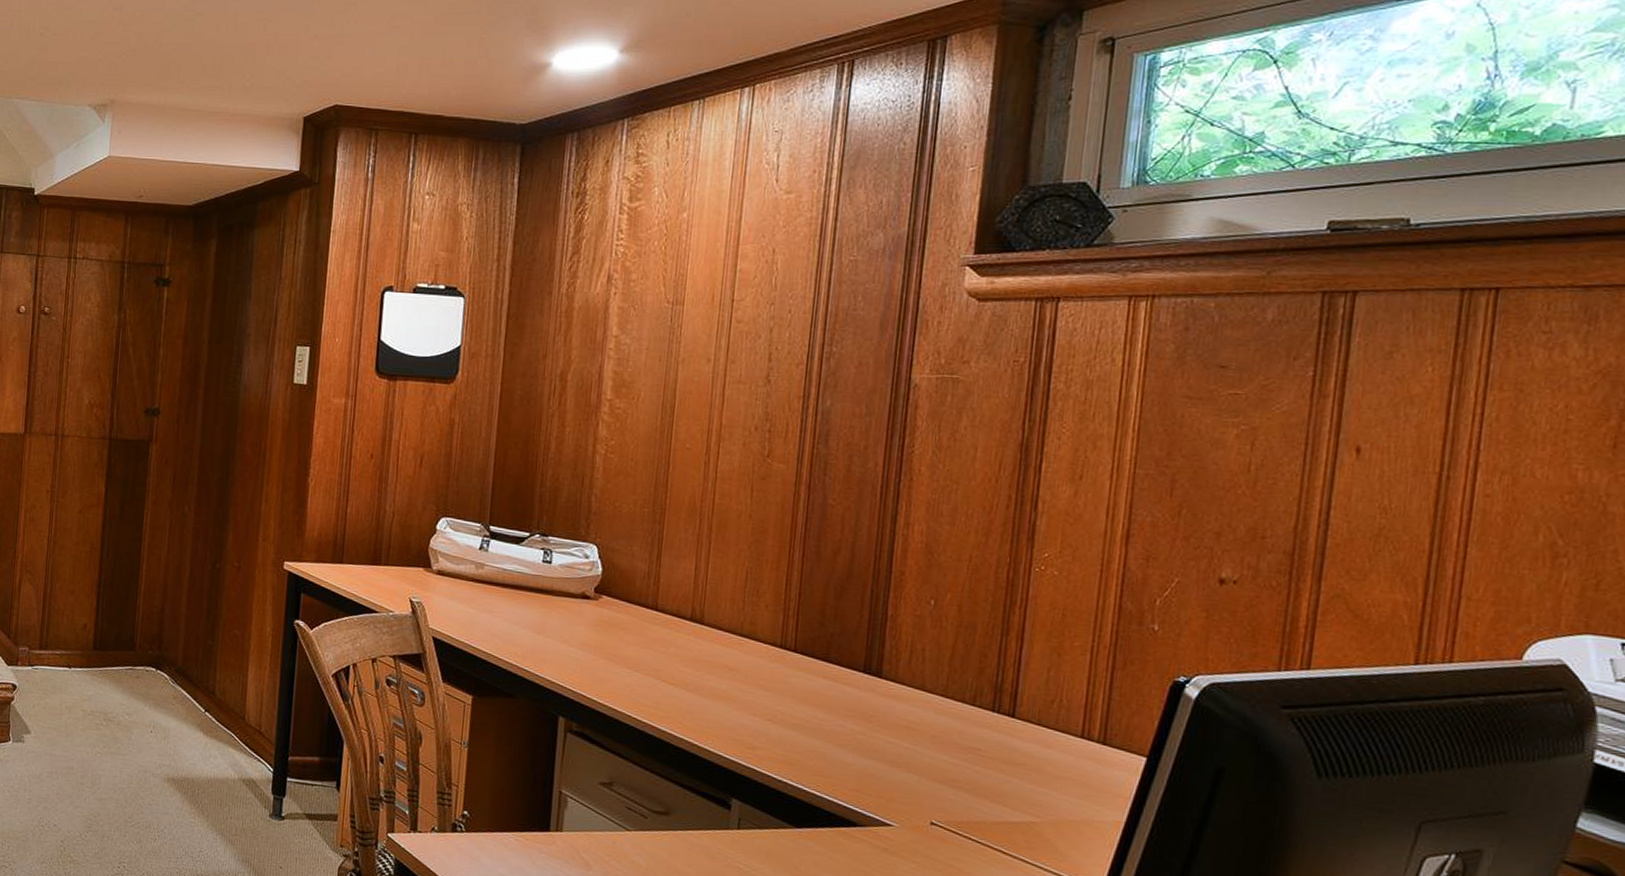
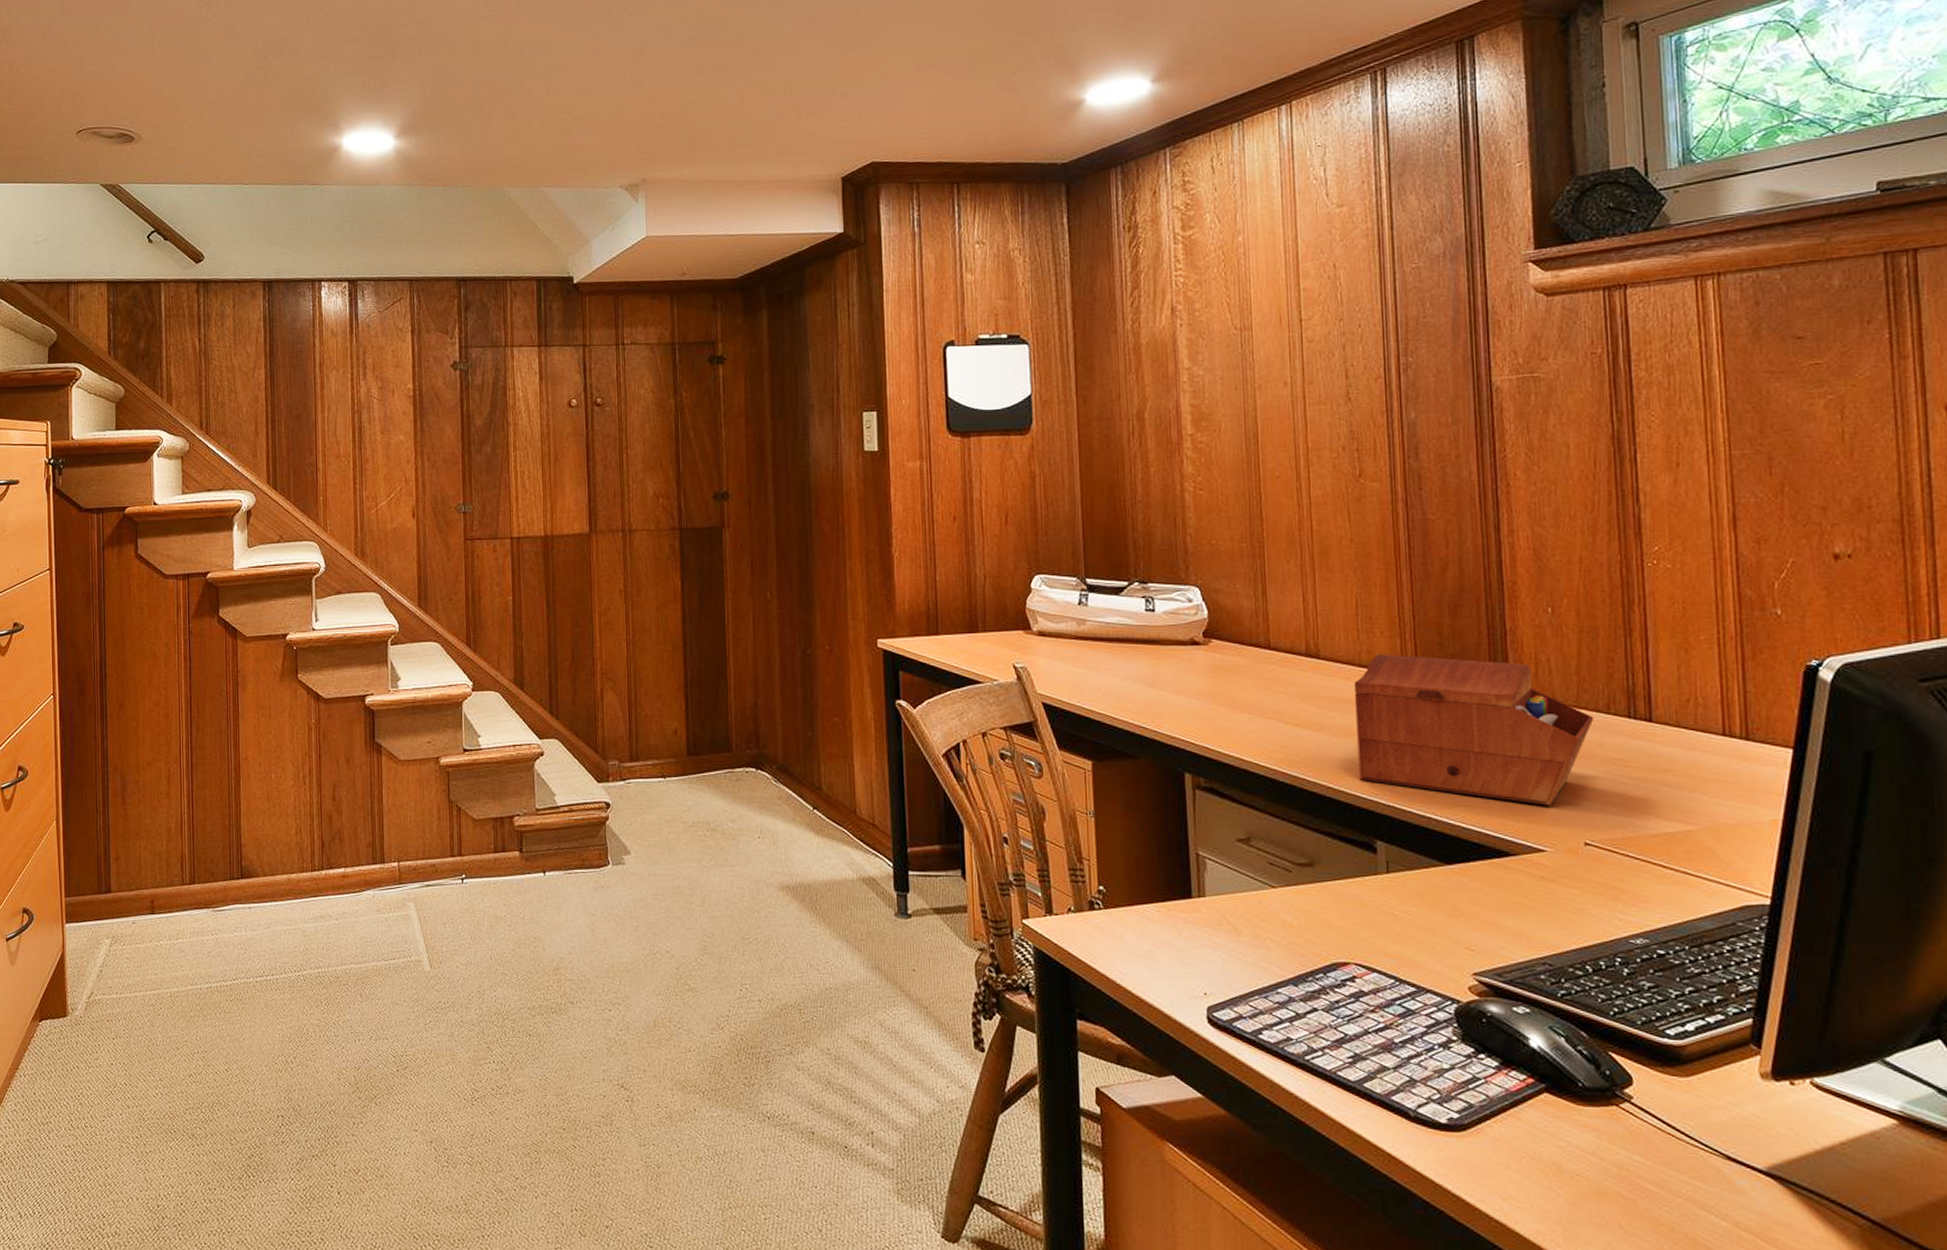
sewing box: none [724,626,959,785] -> present [1353,654,1594,806]

